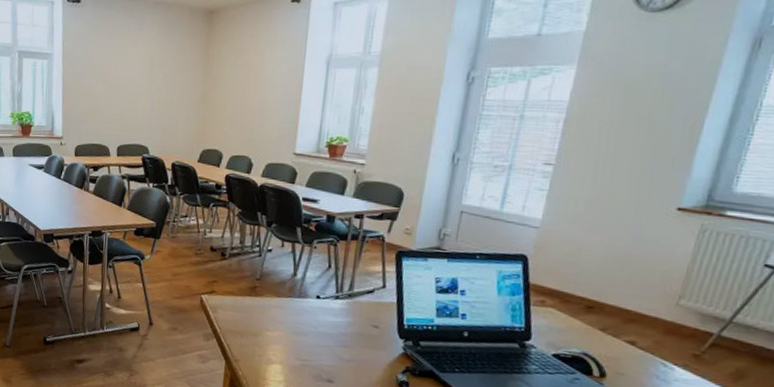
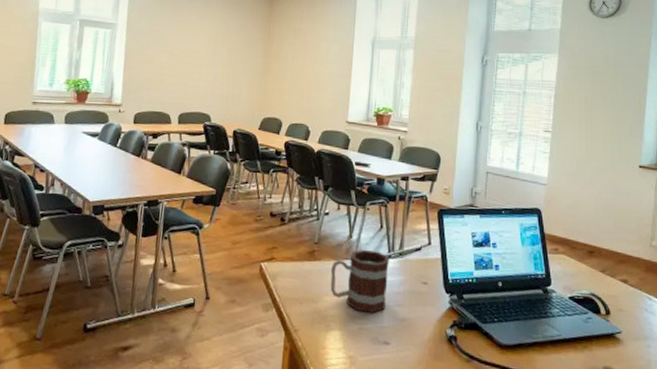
mug: none [272,288,337,352] -> present [330,249,389,313]

